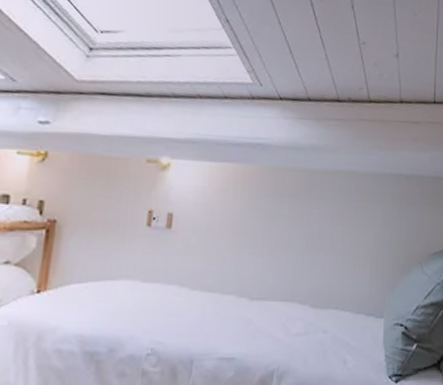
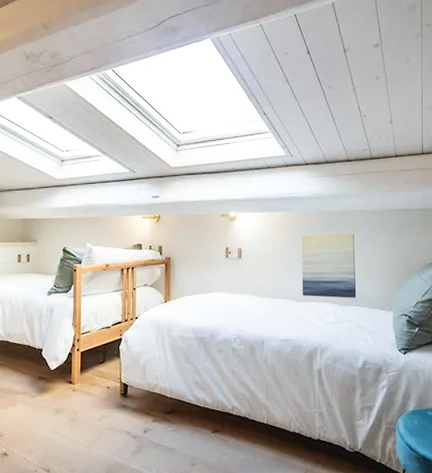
wall art: none [258,200,339,297] -> present [300,233,357,298]

